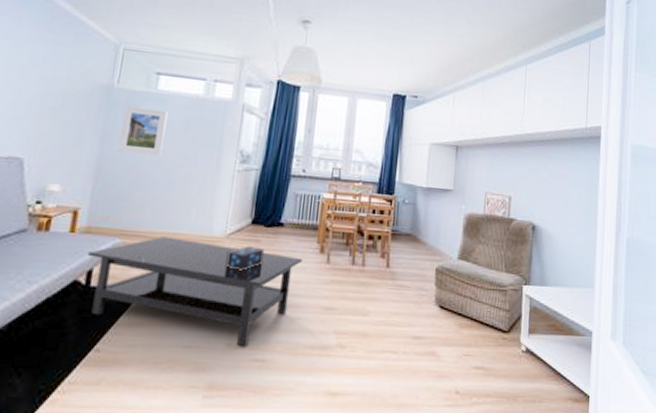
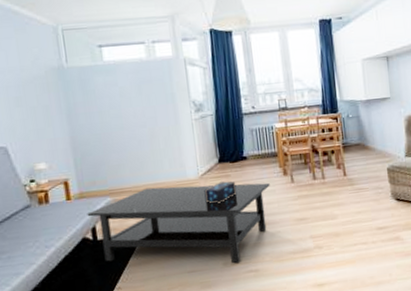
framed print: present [117,106,168,155] -> none [79,78,124,124]

